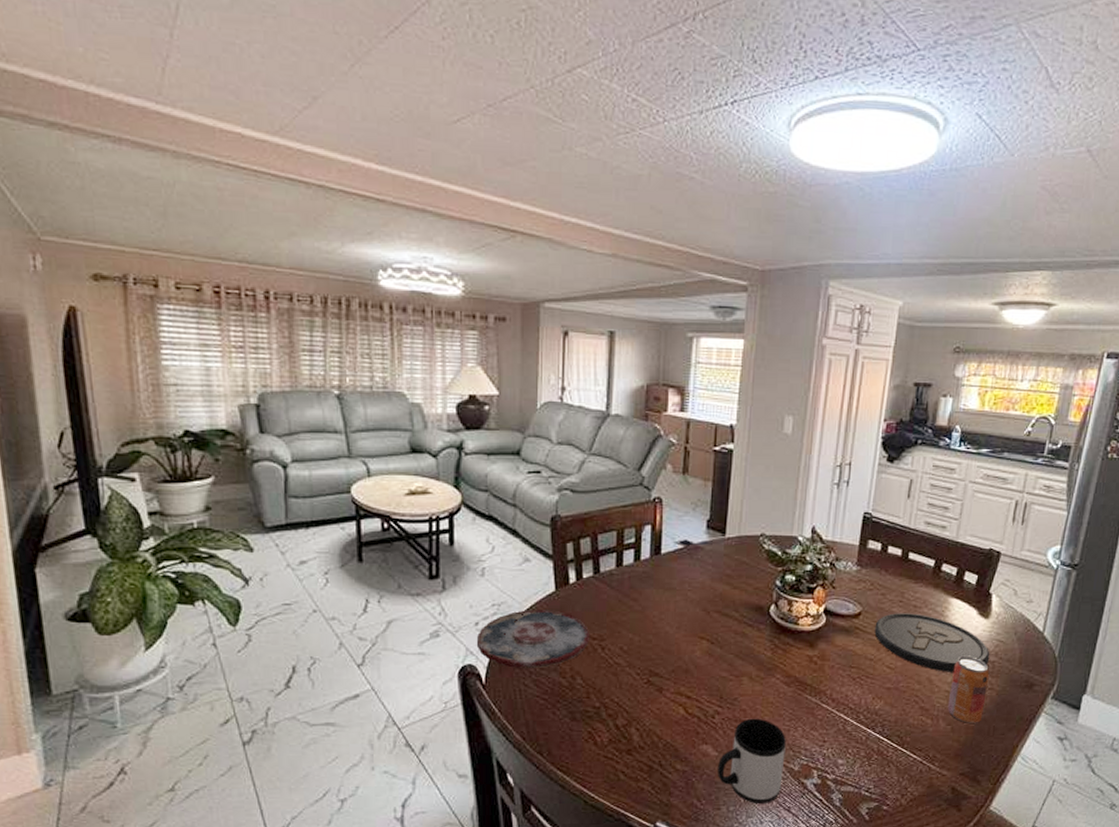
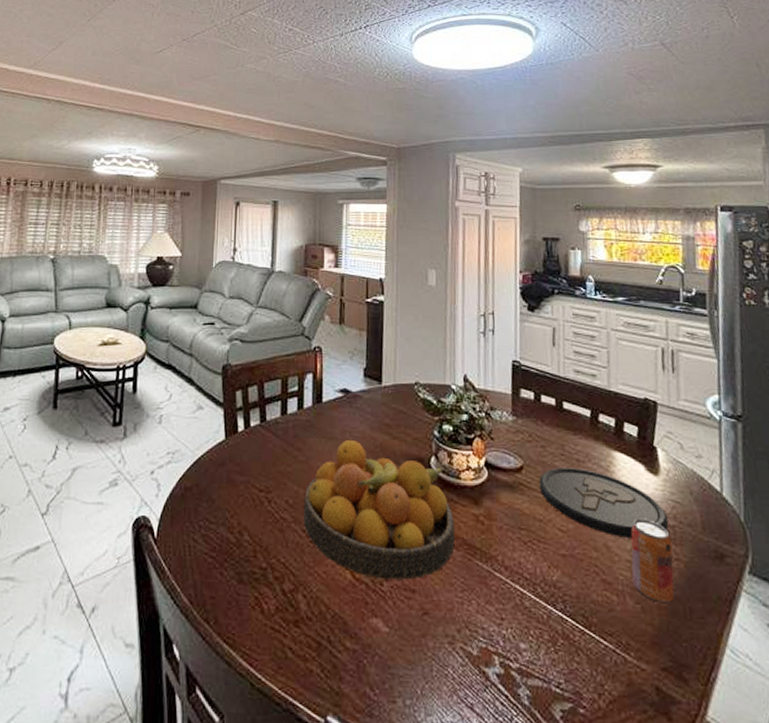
plate: present [476,610,590,669] -> none [150,459,257,523]
fruit bowl: none [637,589,789,713] -> present [303,439,456,580]
mug: present [717,718,786,805] -> none [389,587,462,699]

